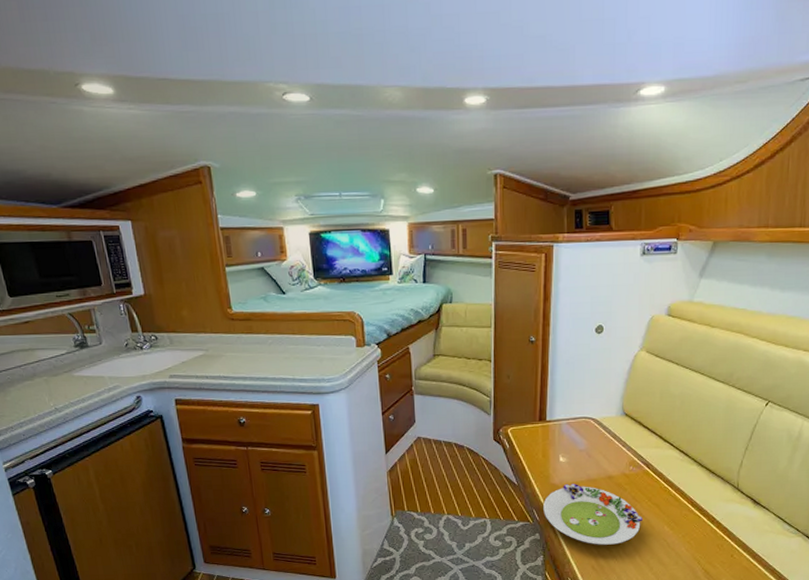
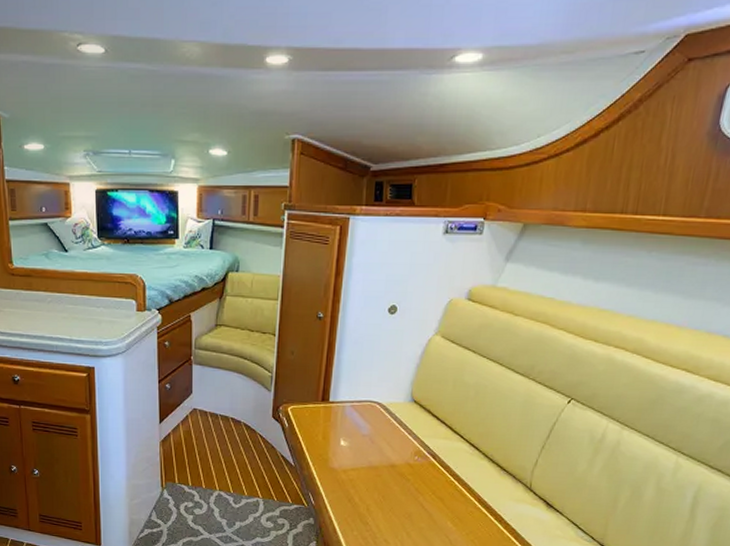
salad plate: present [543,484,642,545] -> none [319,469,425,537]

